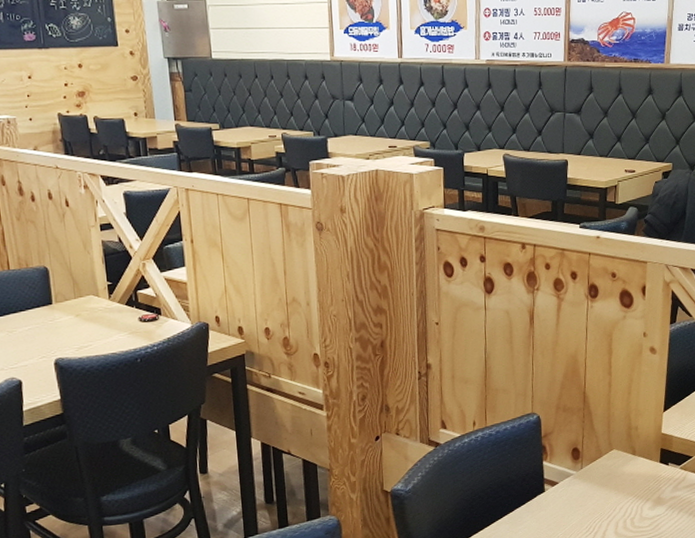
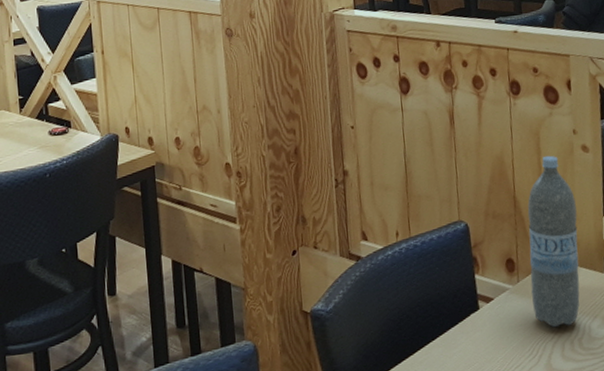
water bottle: none [593,355,640,509] -> present [527,155,580,328]

